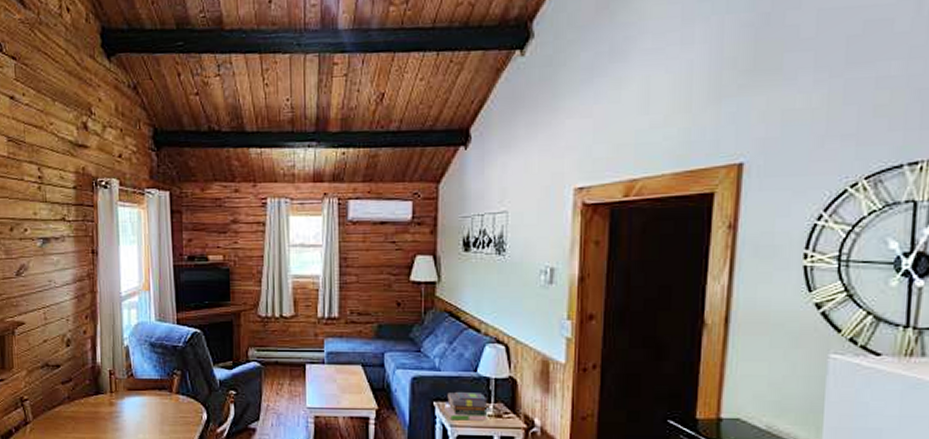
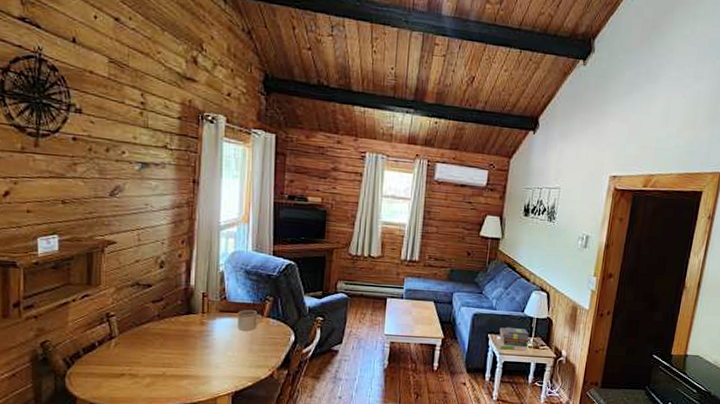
mug: none [146,385,172,410] -> present [237,309,263,331]

